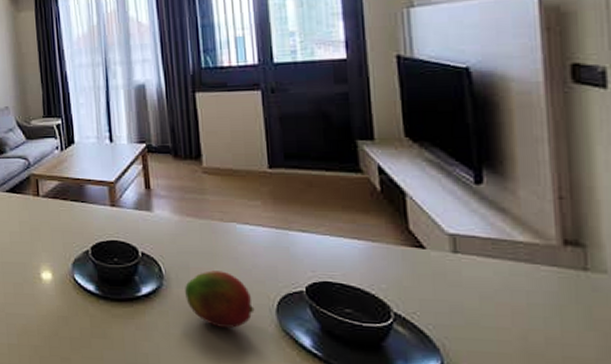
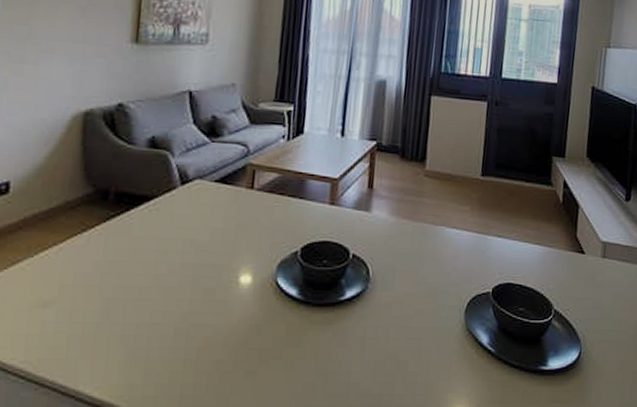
fruit: present [185,270,255,328] -> none [387,273,447,329]

